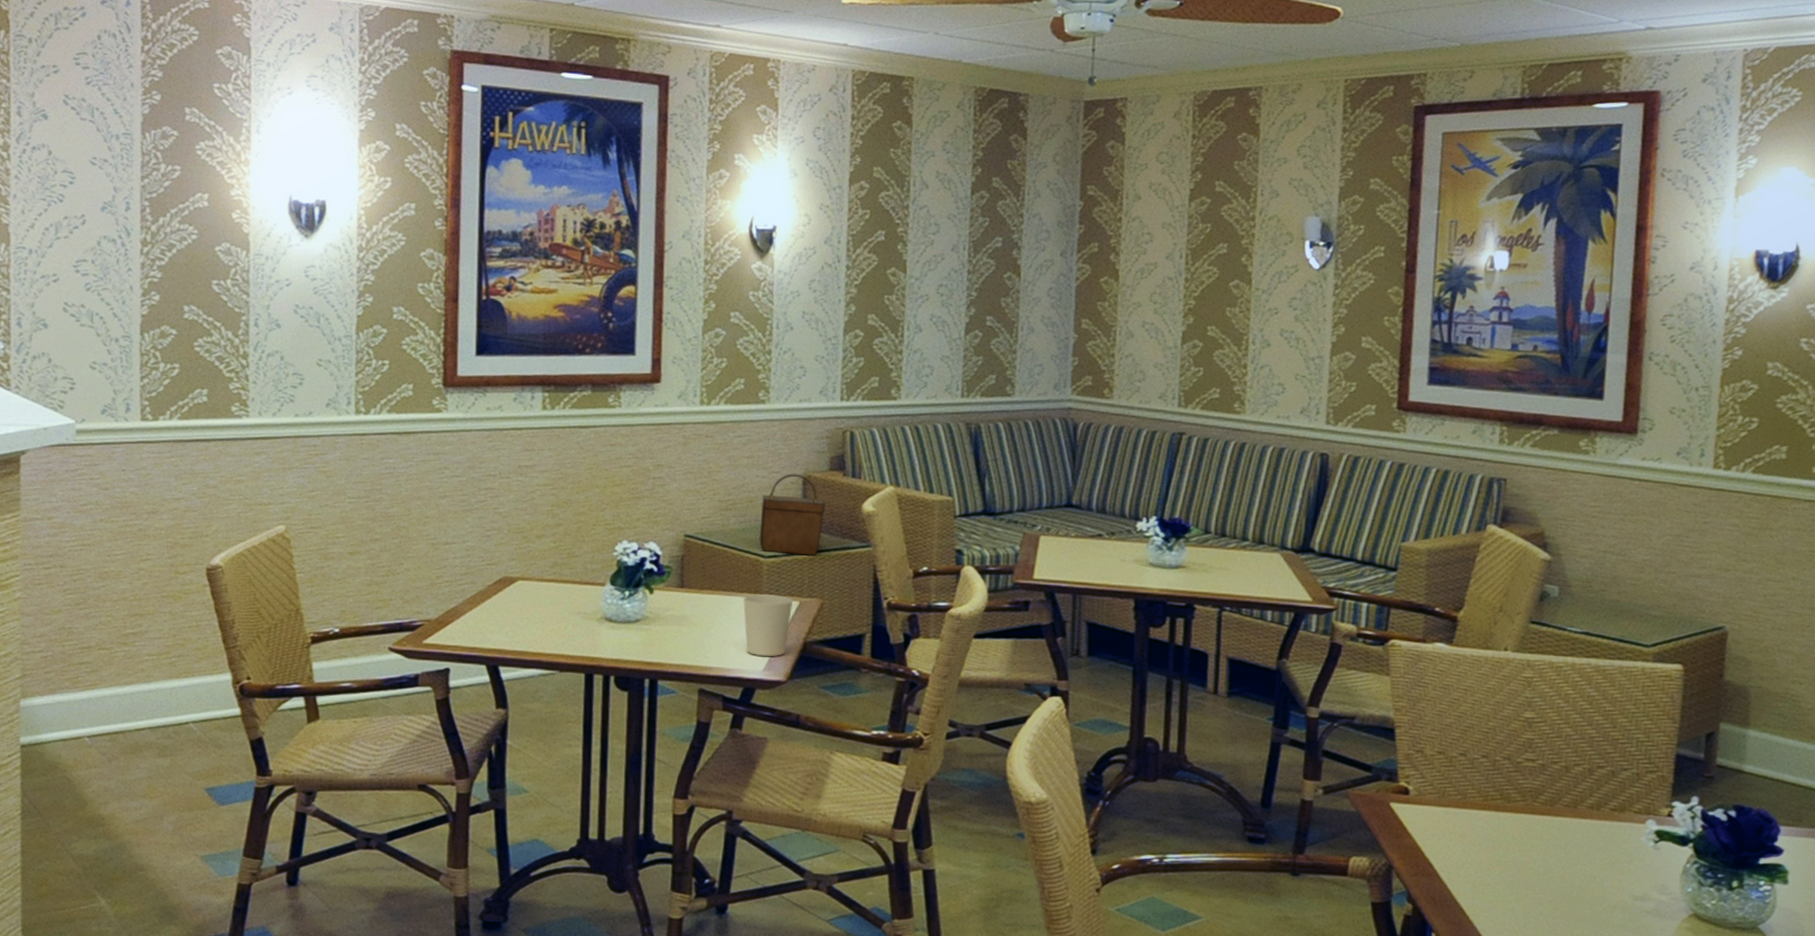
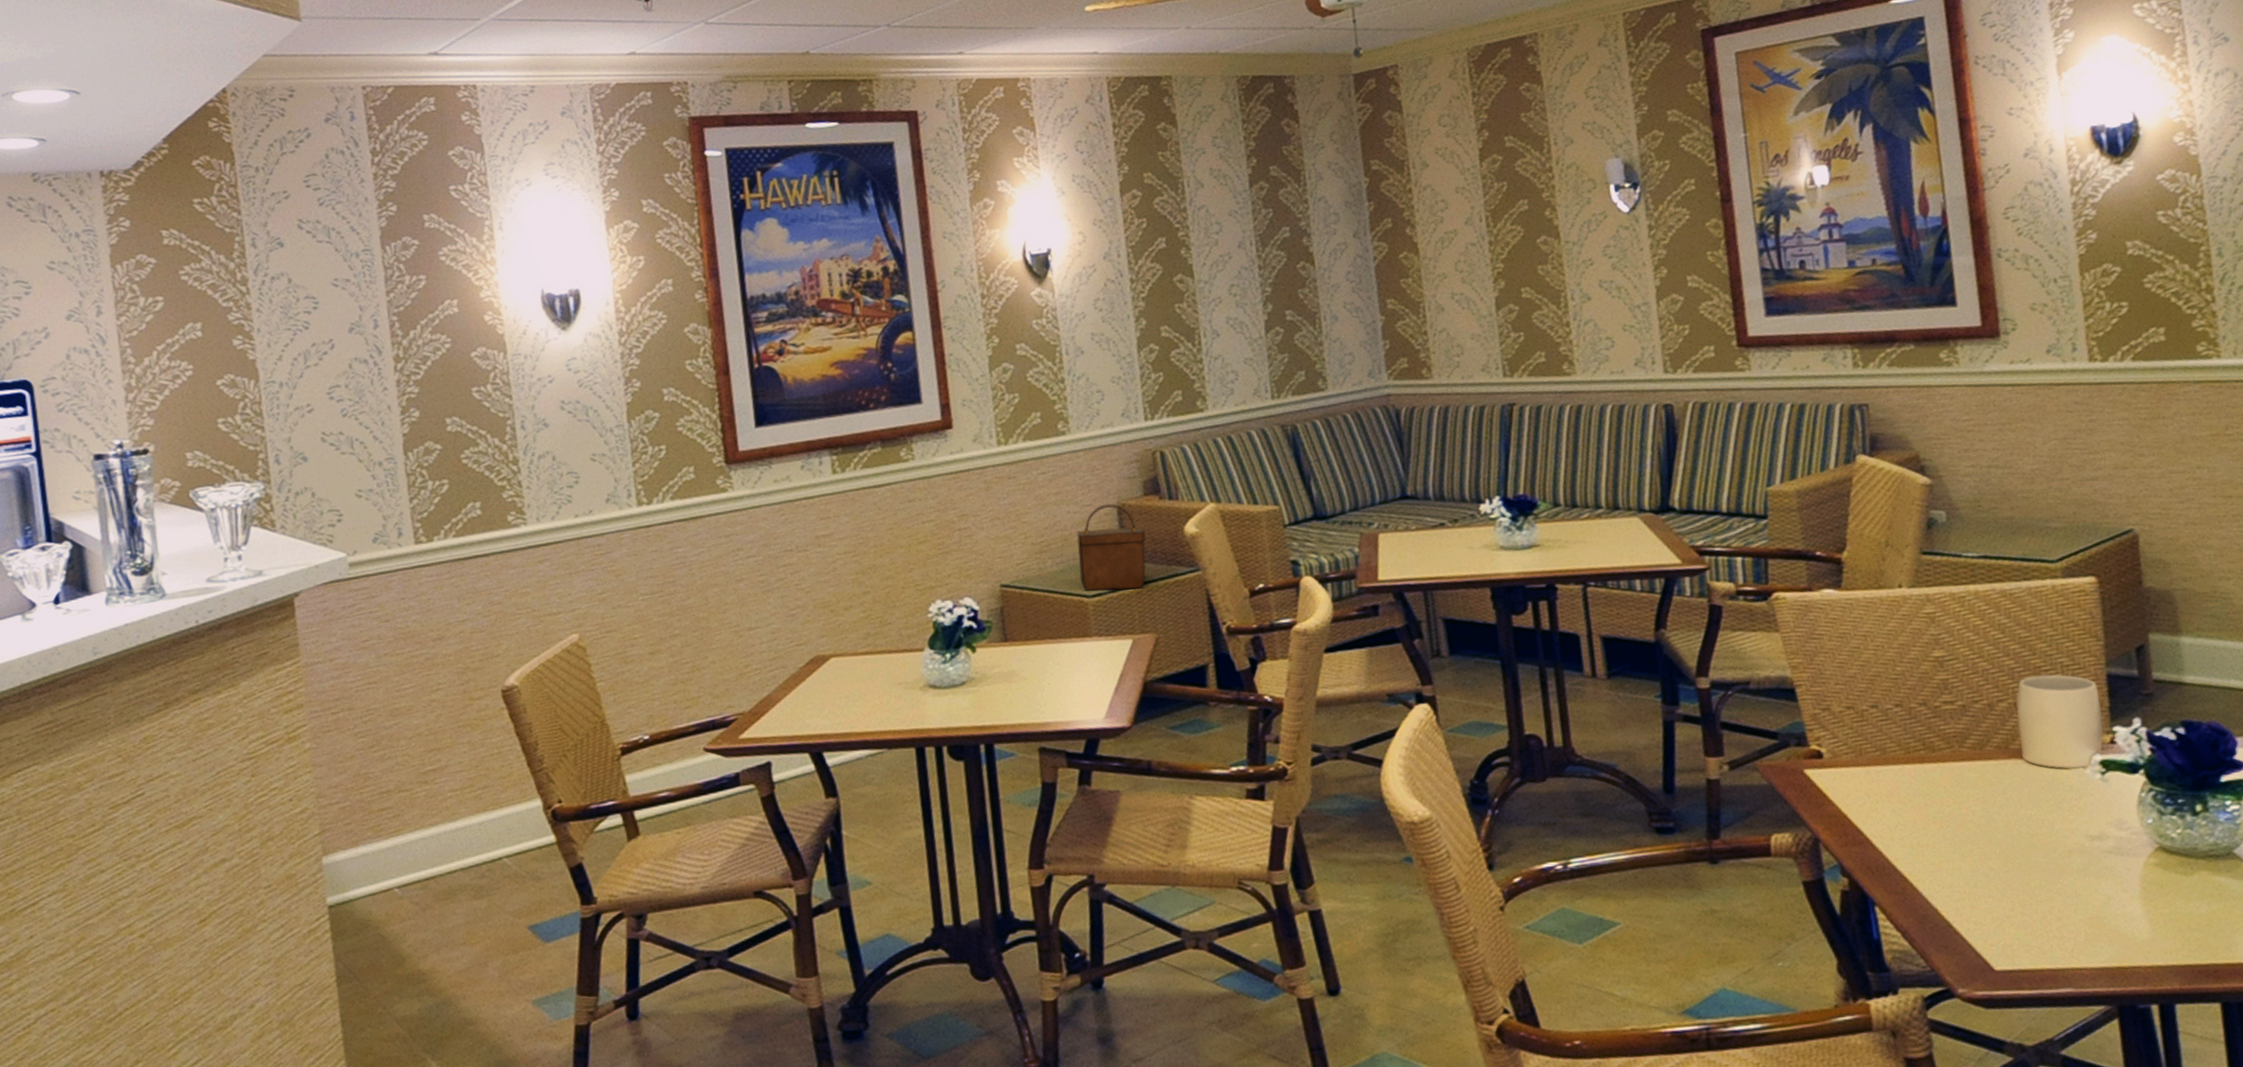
dixie cup: present [742,594,793,657] -> none [1072,635,1127,704]
mug: none [1586,746,1666,835] -> present [2016,674,2103,769]

